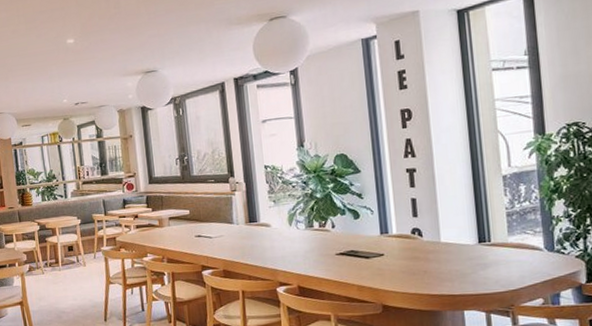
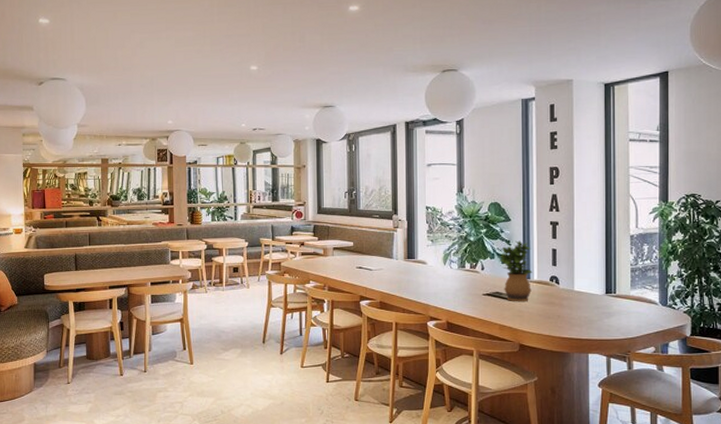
potted plant: none [352,192,391,260] -> present [500,240,533,302]

